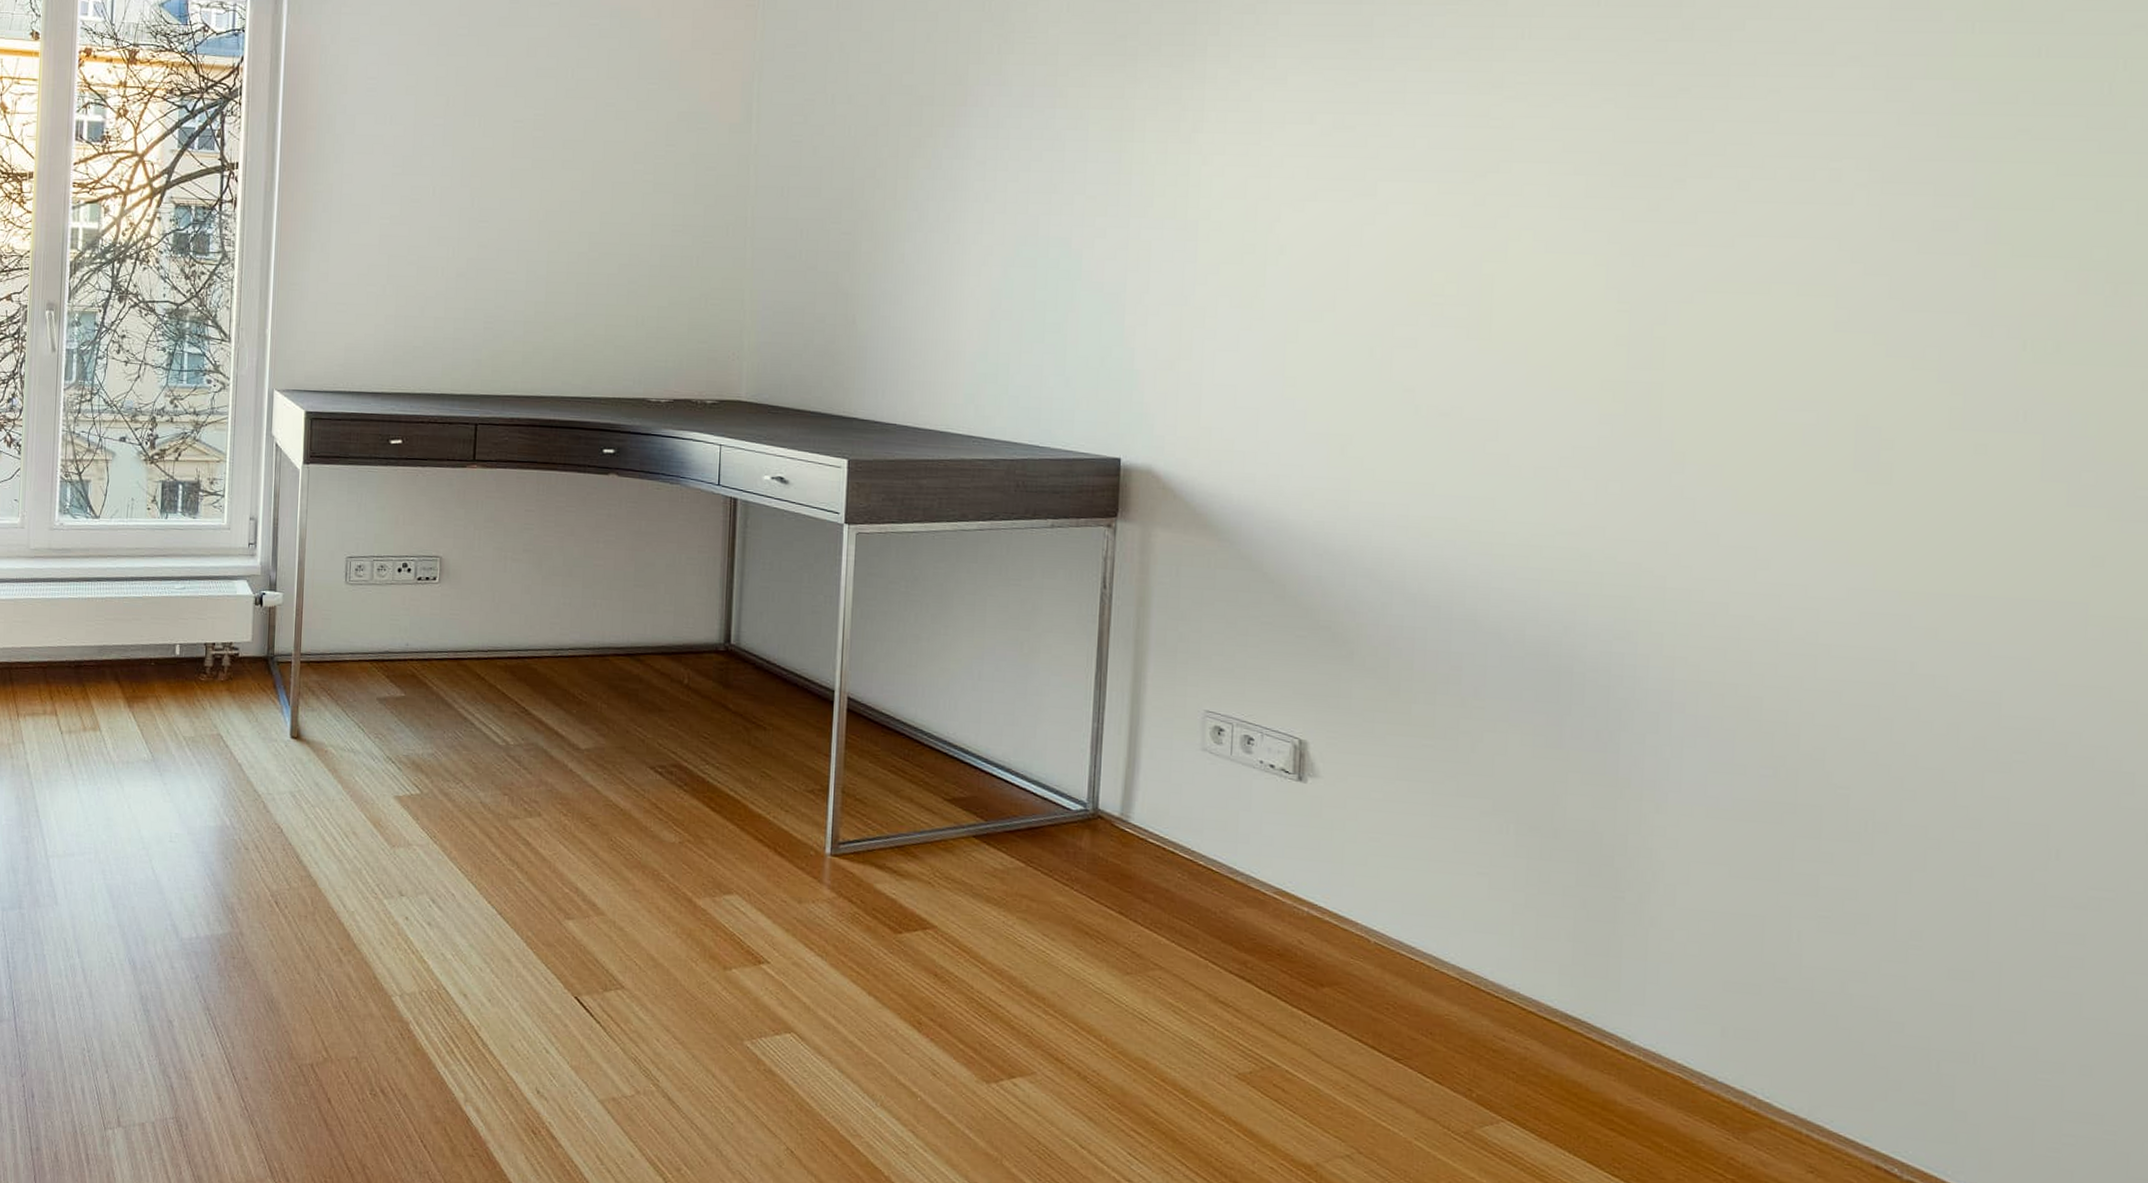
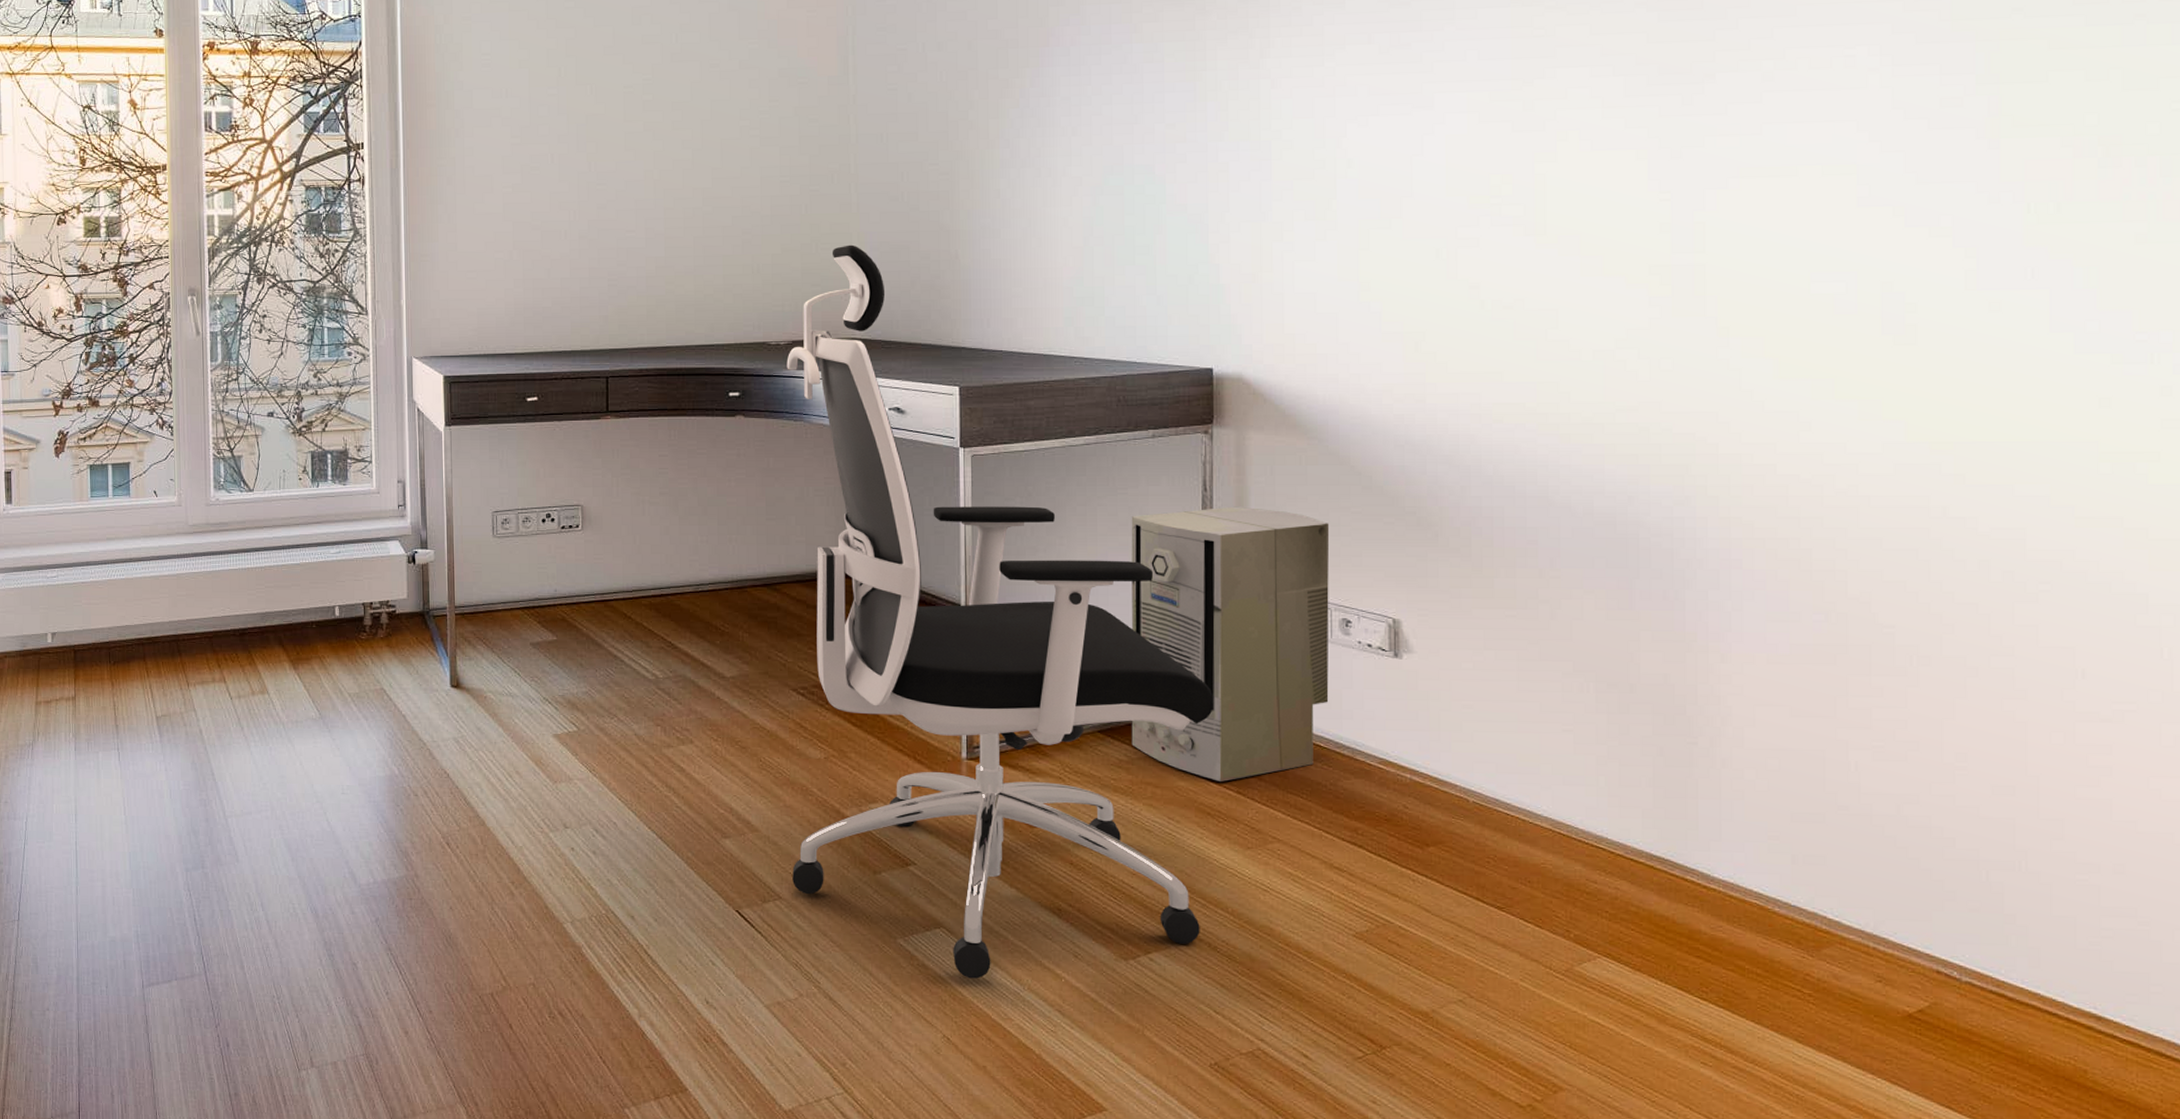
office chair: none [637,302,1101,1090] -> present [786,244,1214,979]
air purifier: none [1008,606,1237,900] -> present [1131,506,1330,782]

